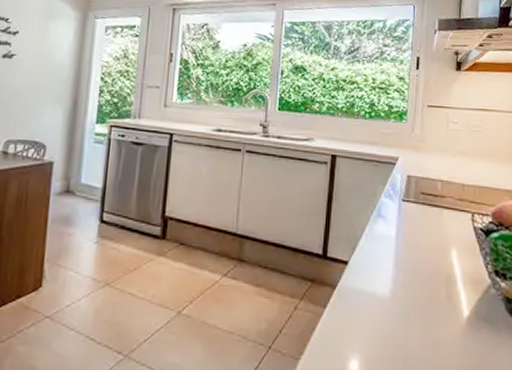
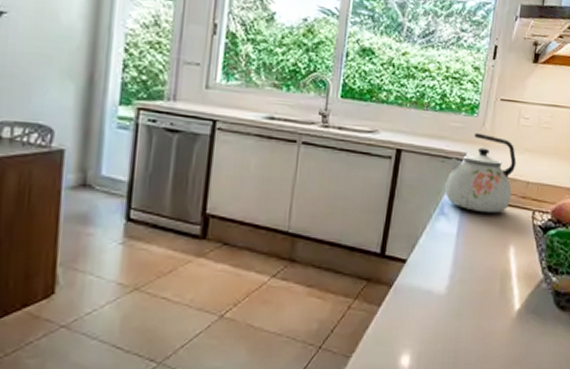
kettle: none [381,137,450,216] -> present [445,132,517,214]

